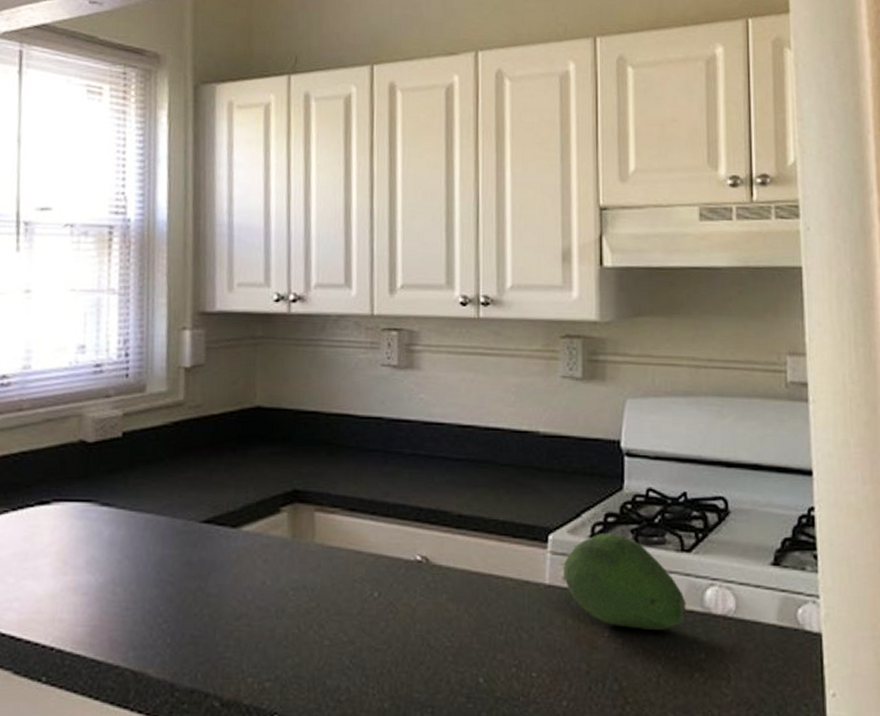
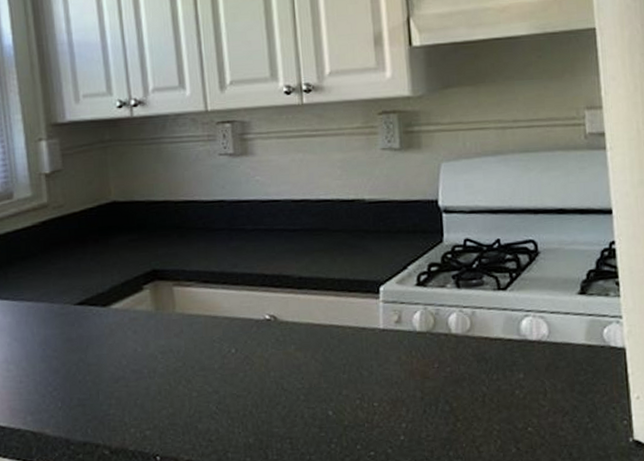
fruit: present [564,533,687,630] -> none [395,281,505,359]

